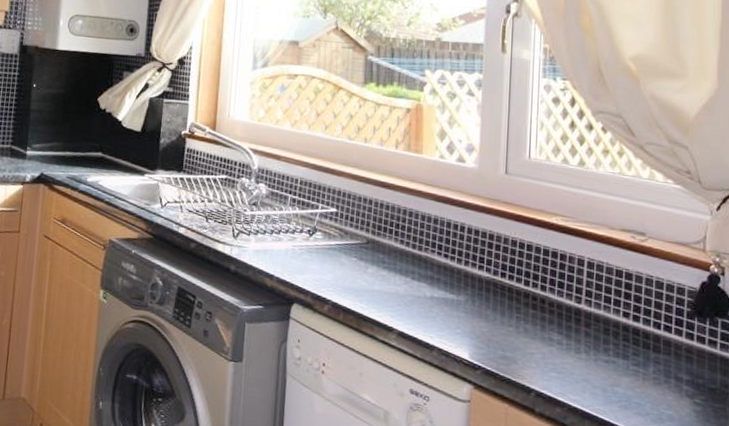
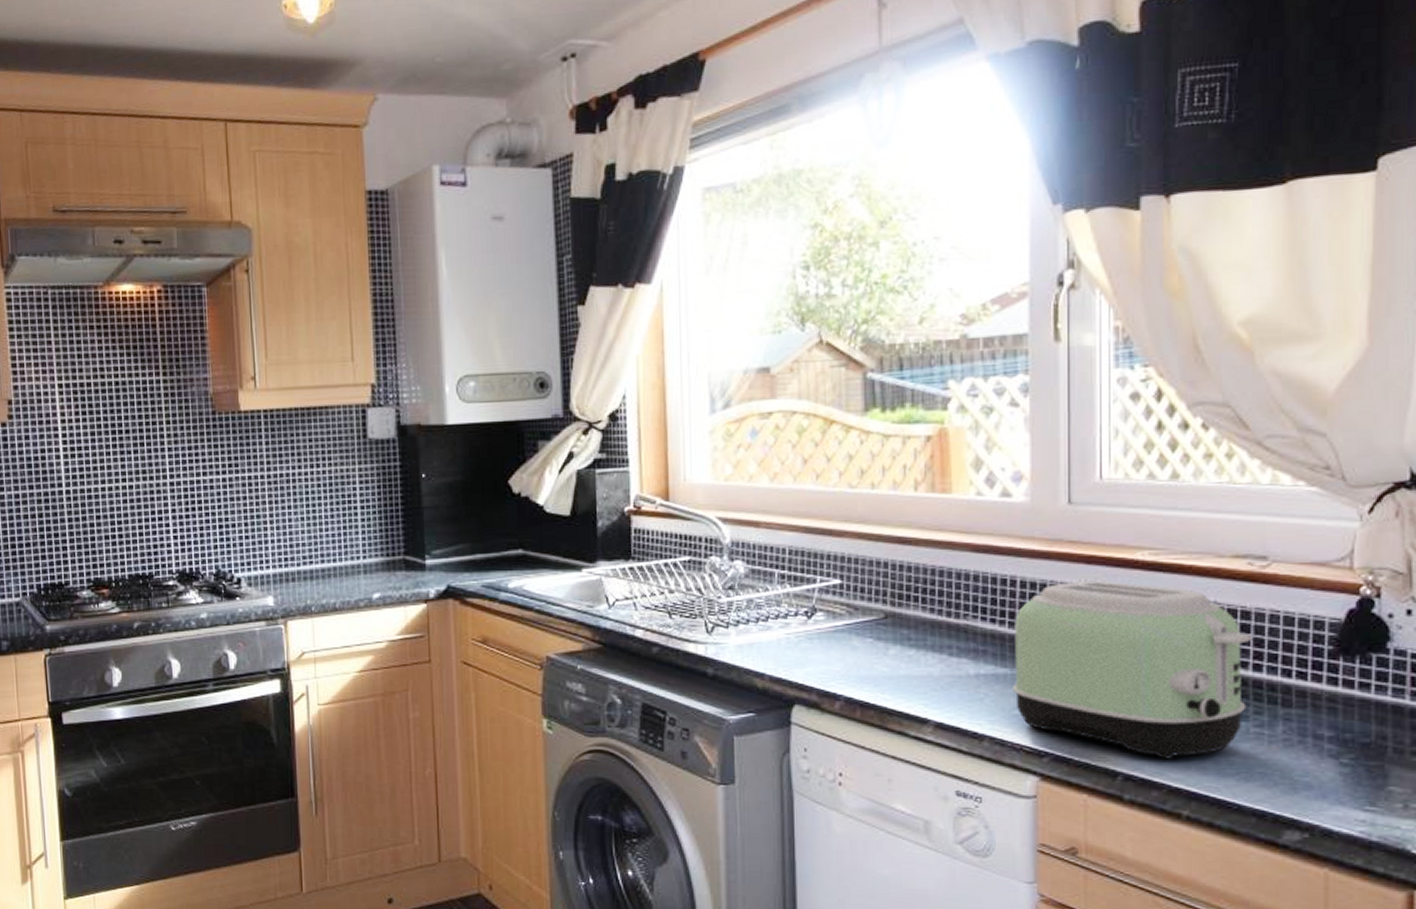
toaster: none [457,233,633,384] -> present [1012,580,1252,759]

